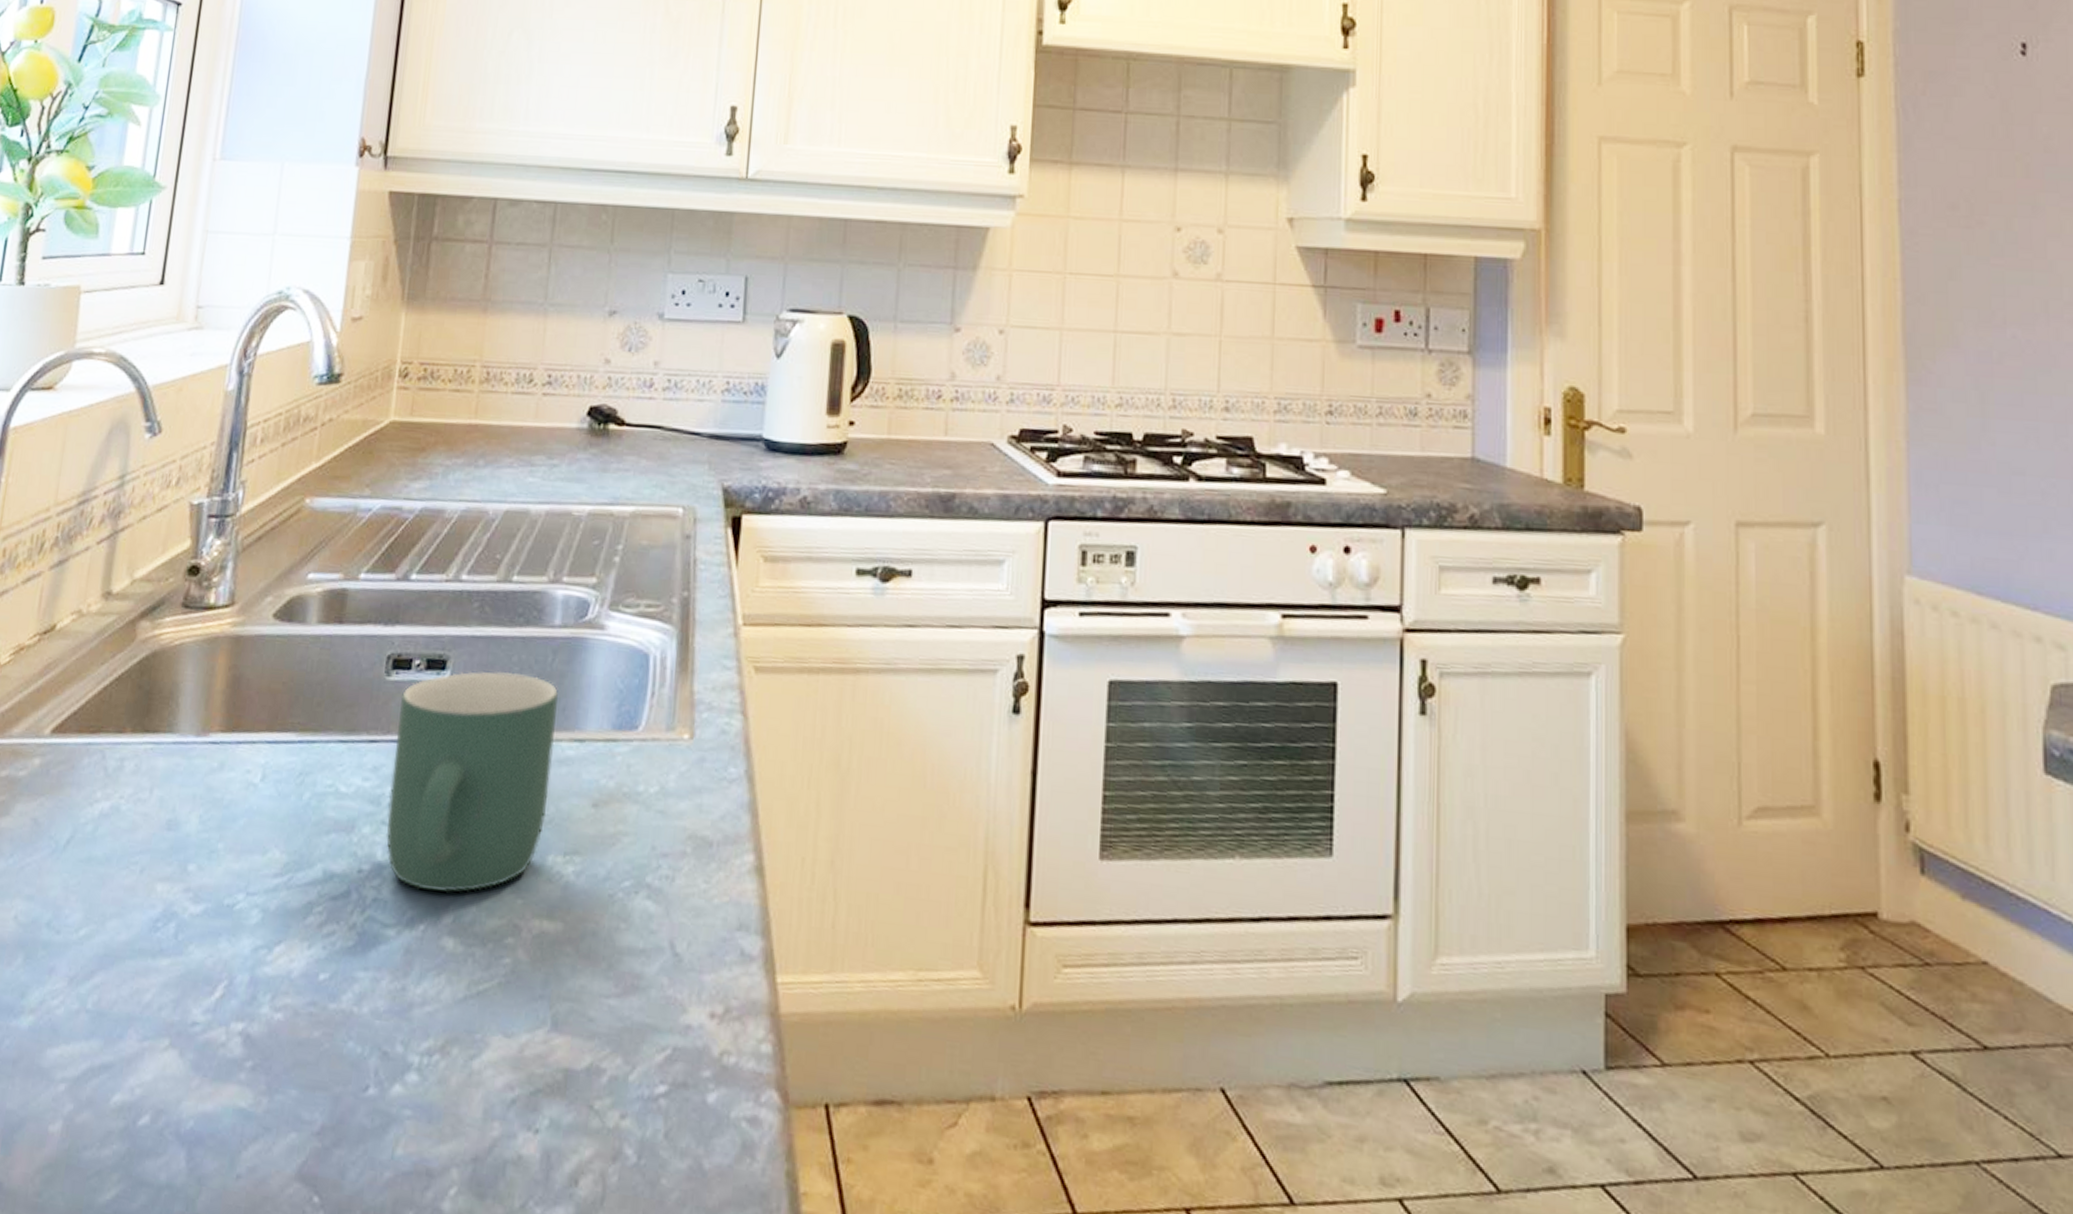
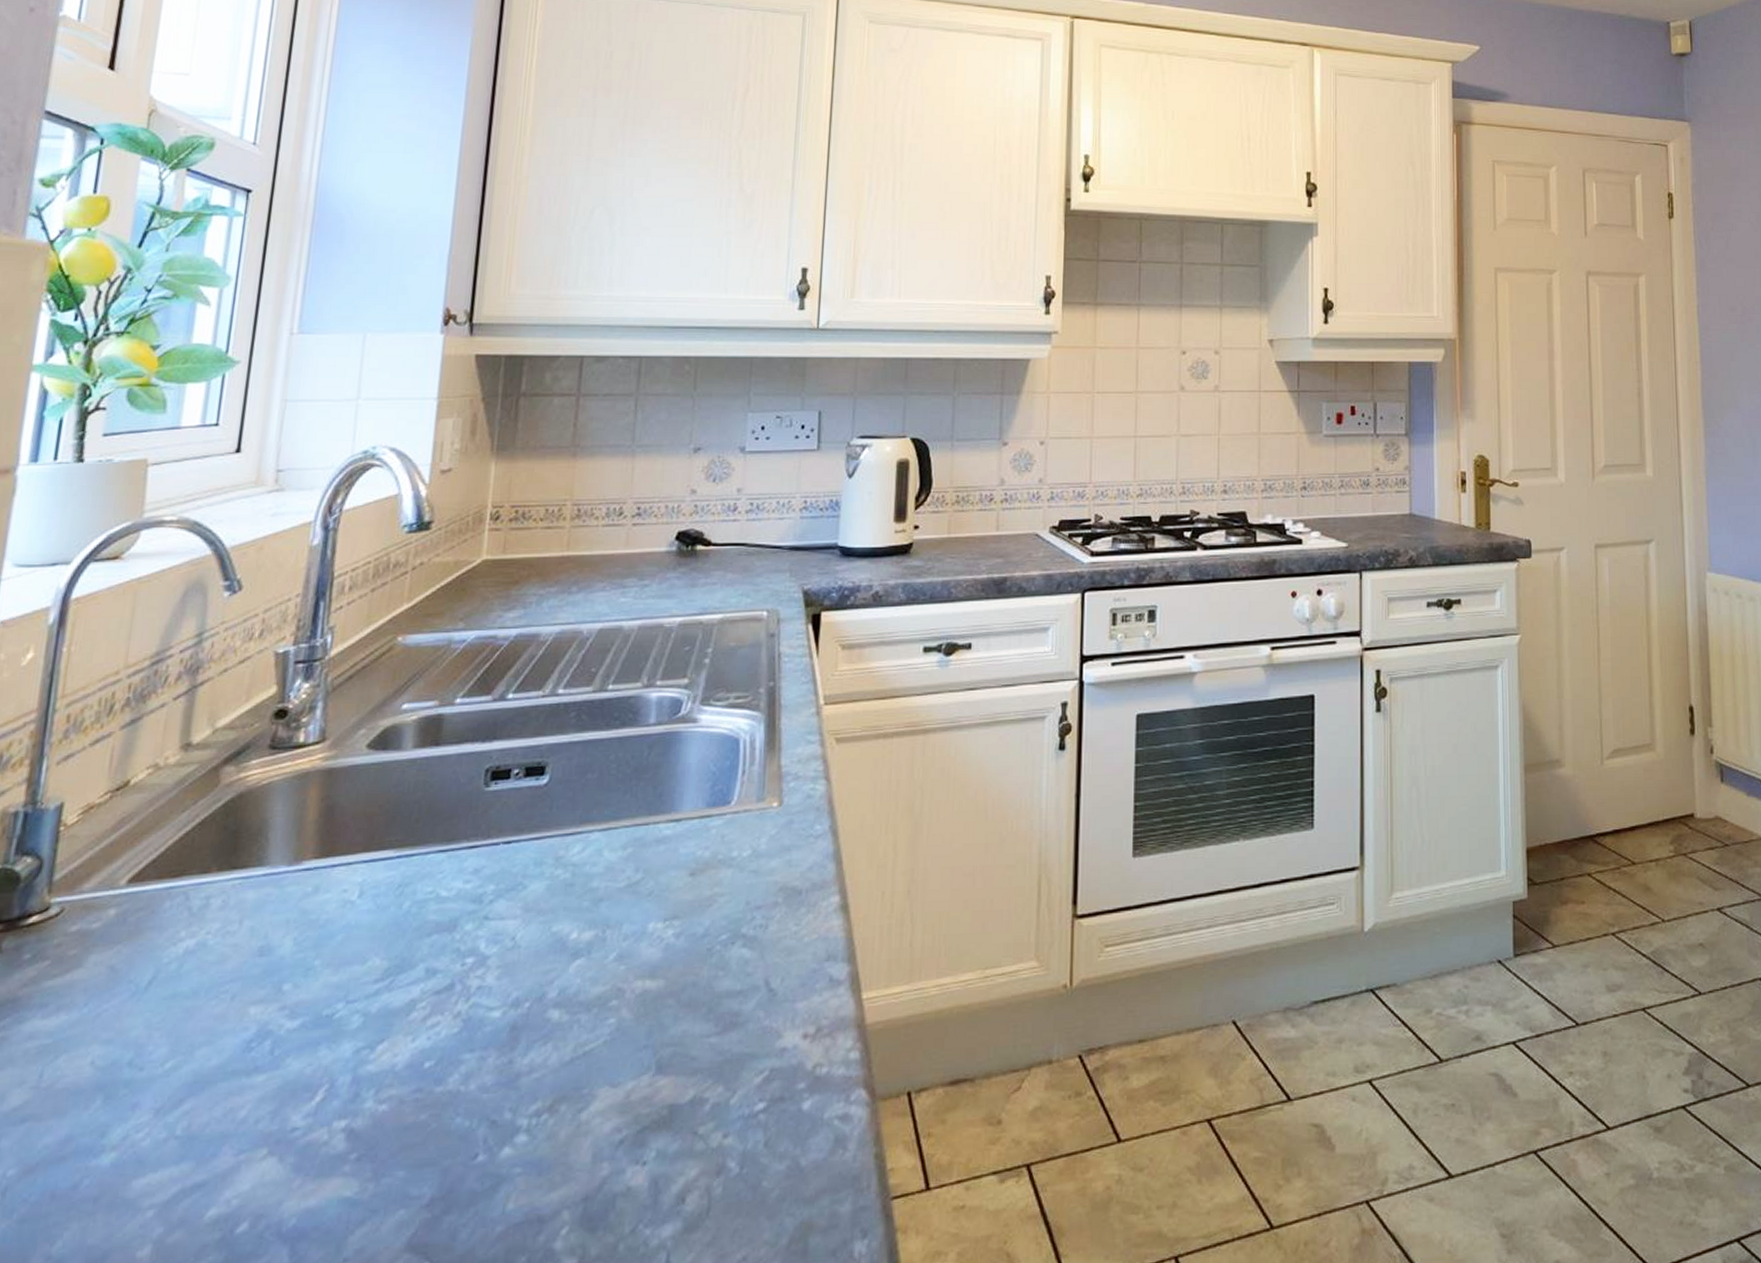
mug: present [386,671,558,892] -> none [488,770,654,971]

